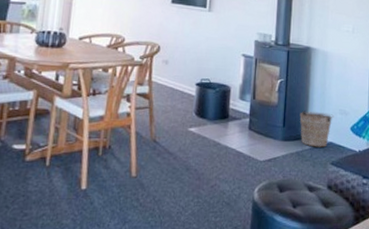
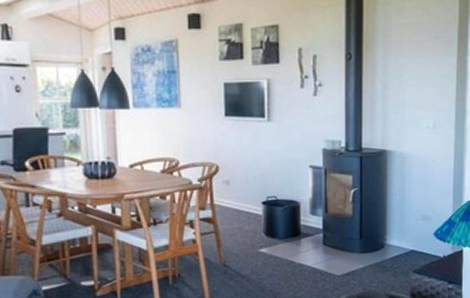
bucket: present [299,110,334,147] -> none [377,219,416,257]

